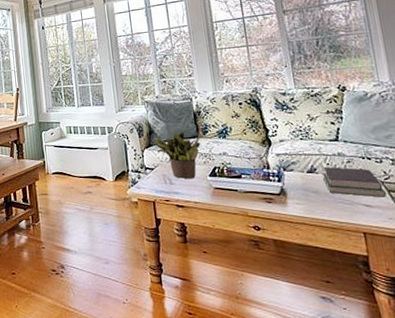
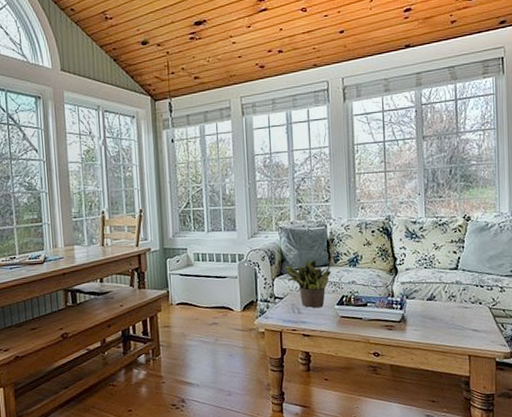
book: present [322,166,386,197] -> none [440,294,492,323]

